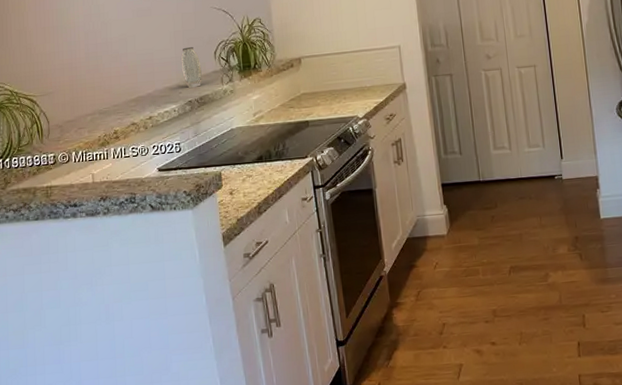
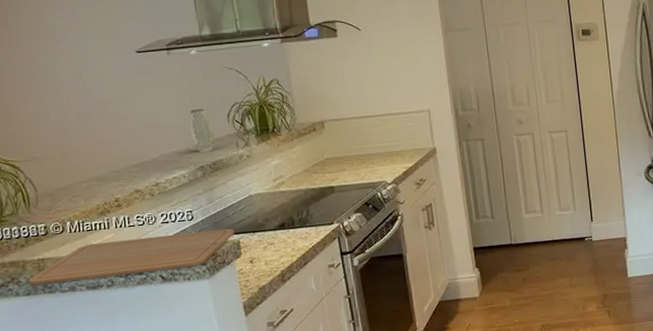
chopping board: none [38,160,217,211] -> present [29,228,235,286]

